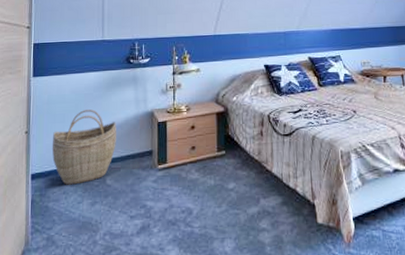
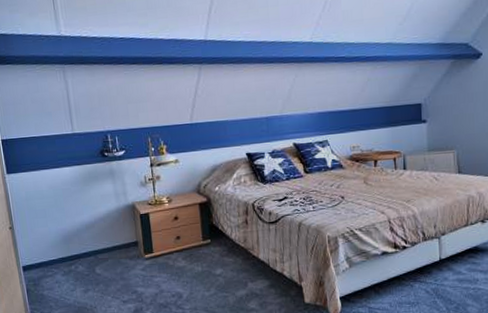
woven basket: present [52,109,116,185] -> none [37,204,101,275]

